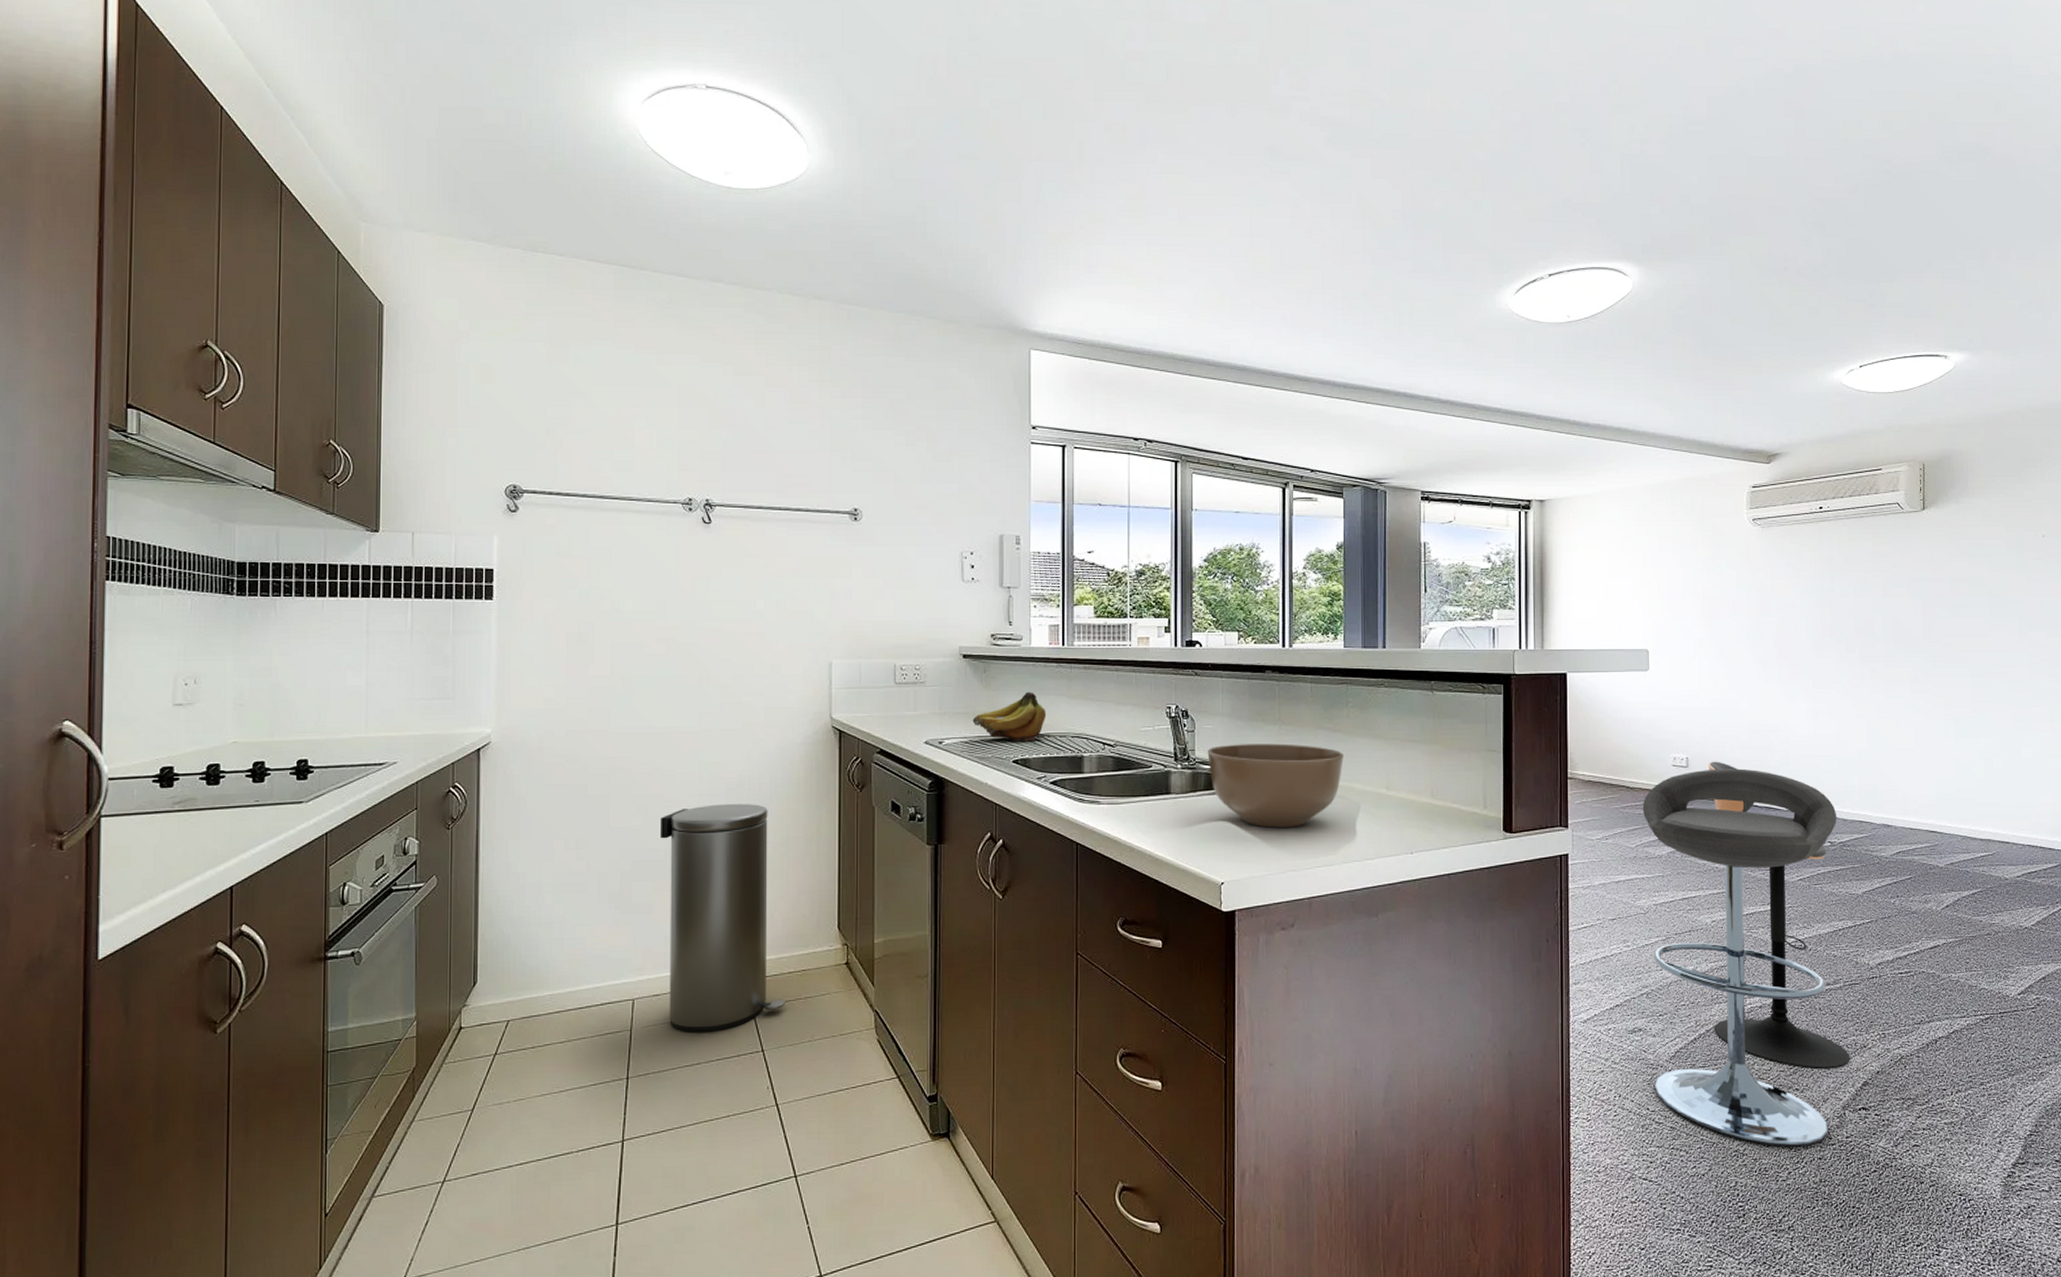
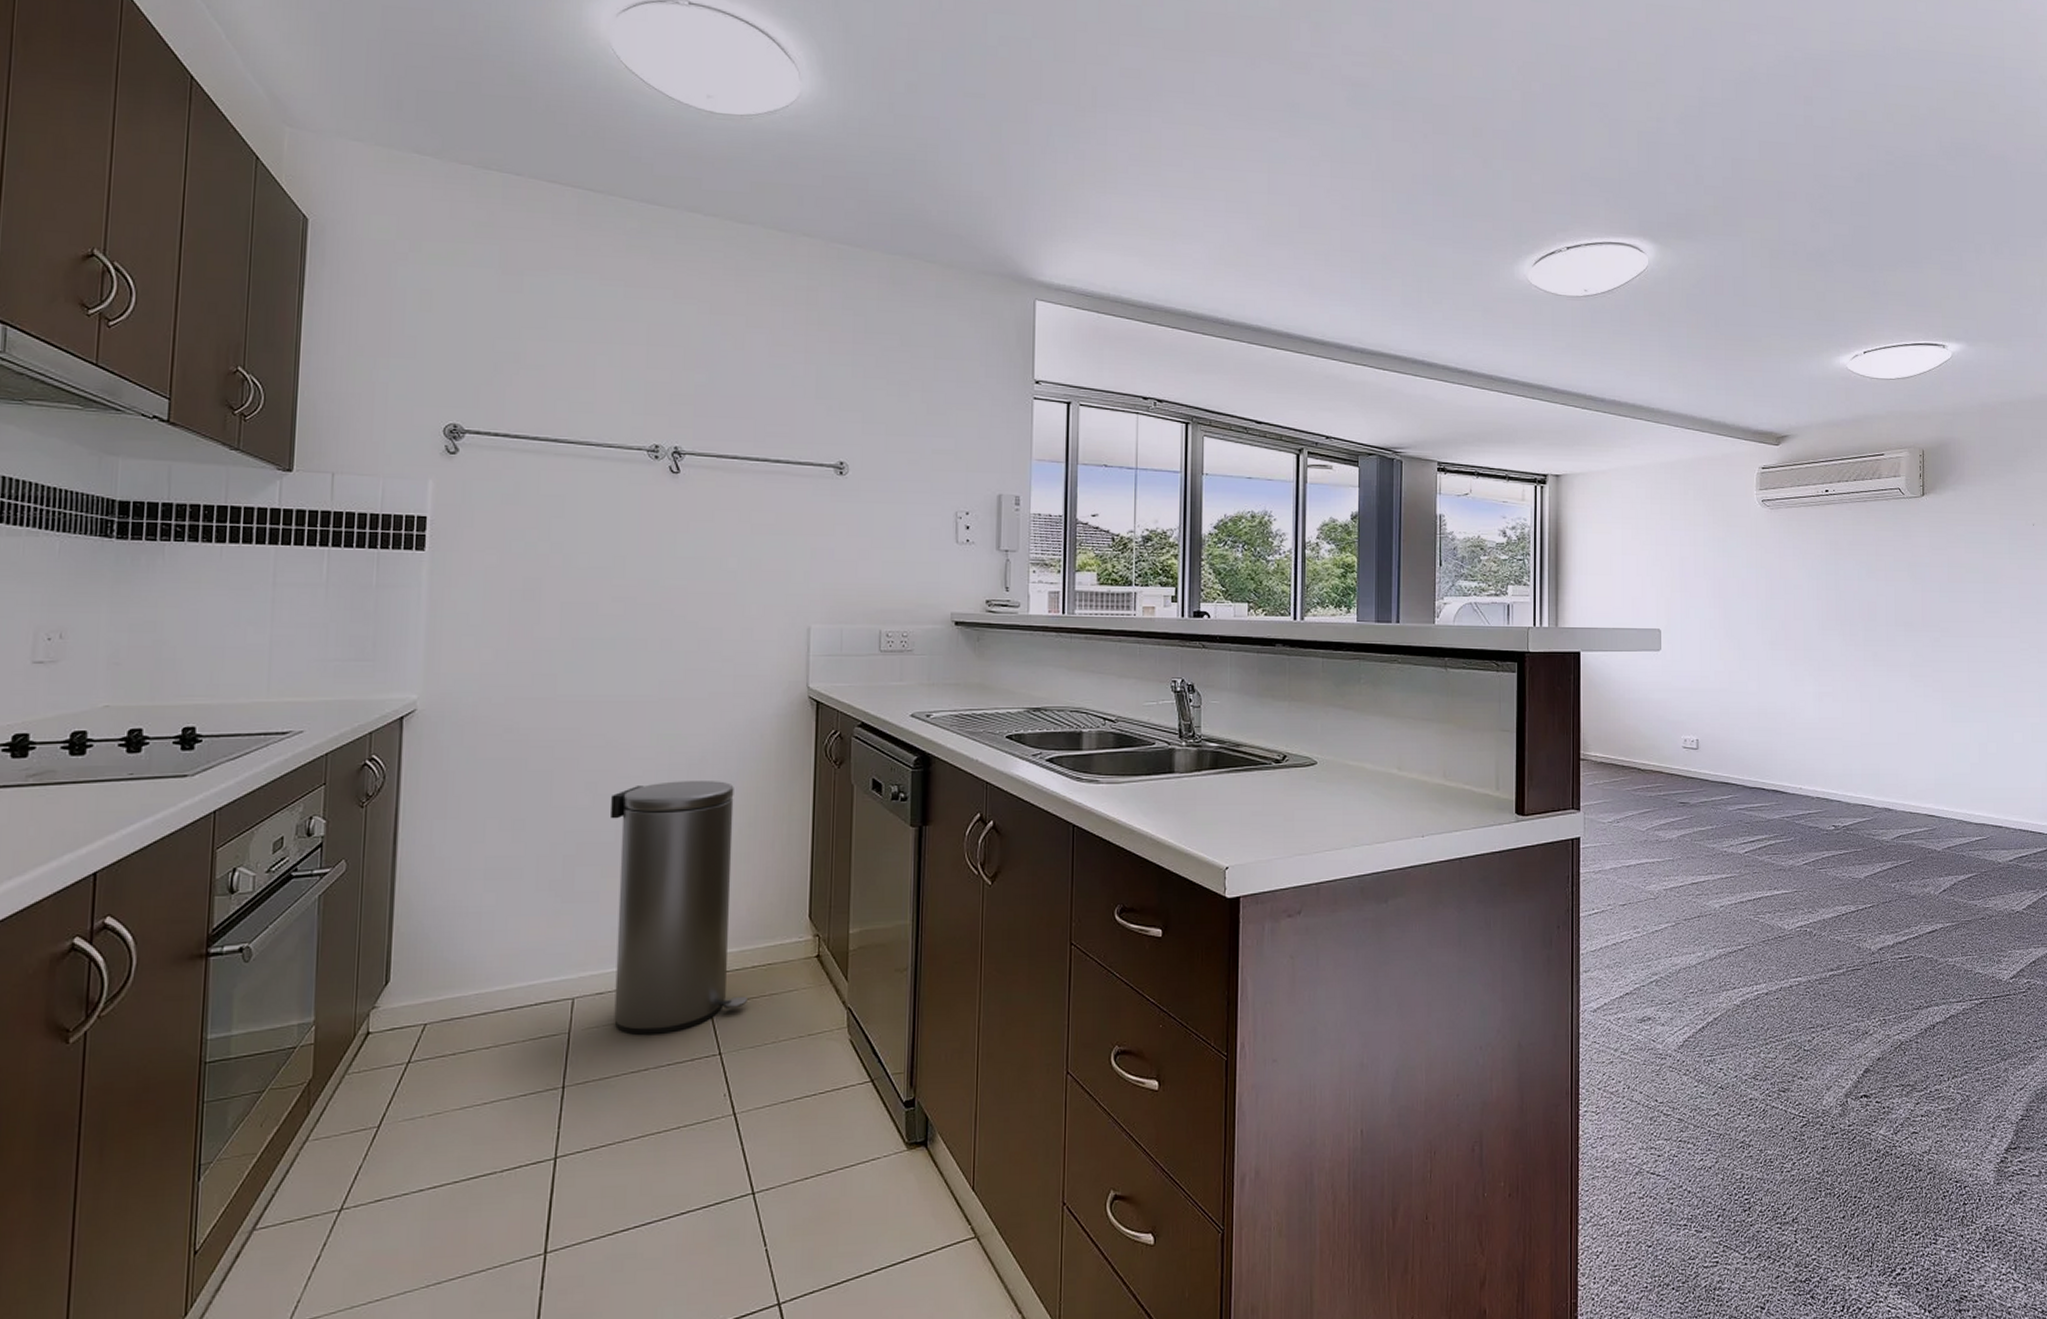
fruit: present [972,692,1047,742] -> none [963,662,1044,716]
bowl: present [1207,743,1344,828] -> none [1214,721,1355,809]
bar stool: present [1642,768,1837,1147] -> none [1653,751,1841,1137]
bar stool: present [1708,761,1850,1068] -> none [1718,743,1853,1056]

